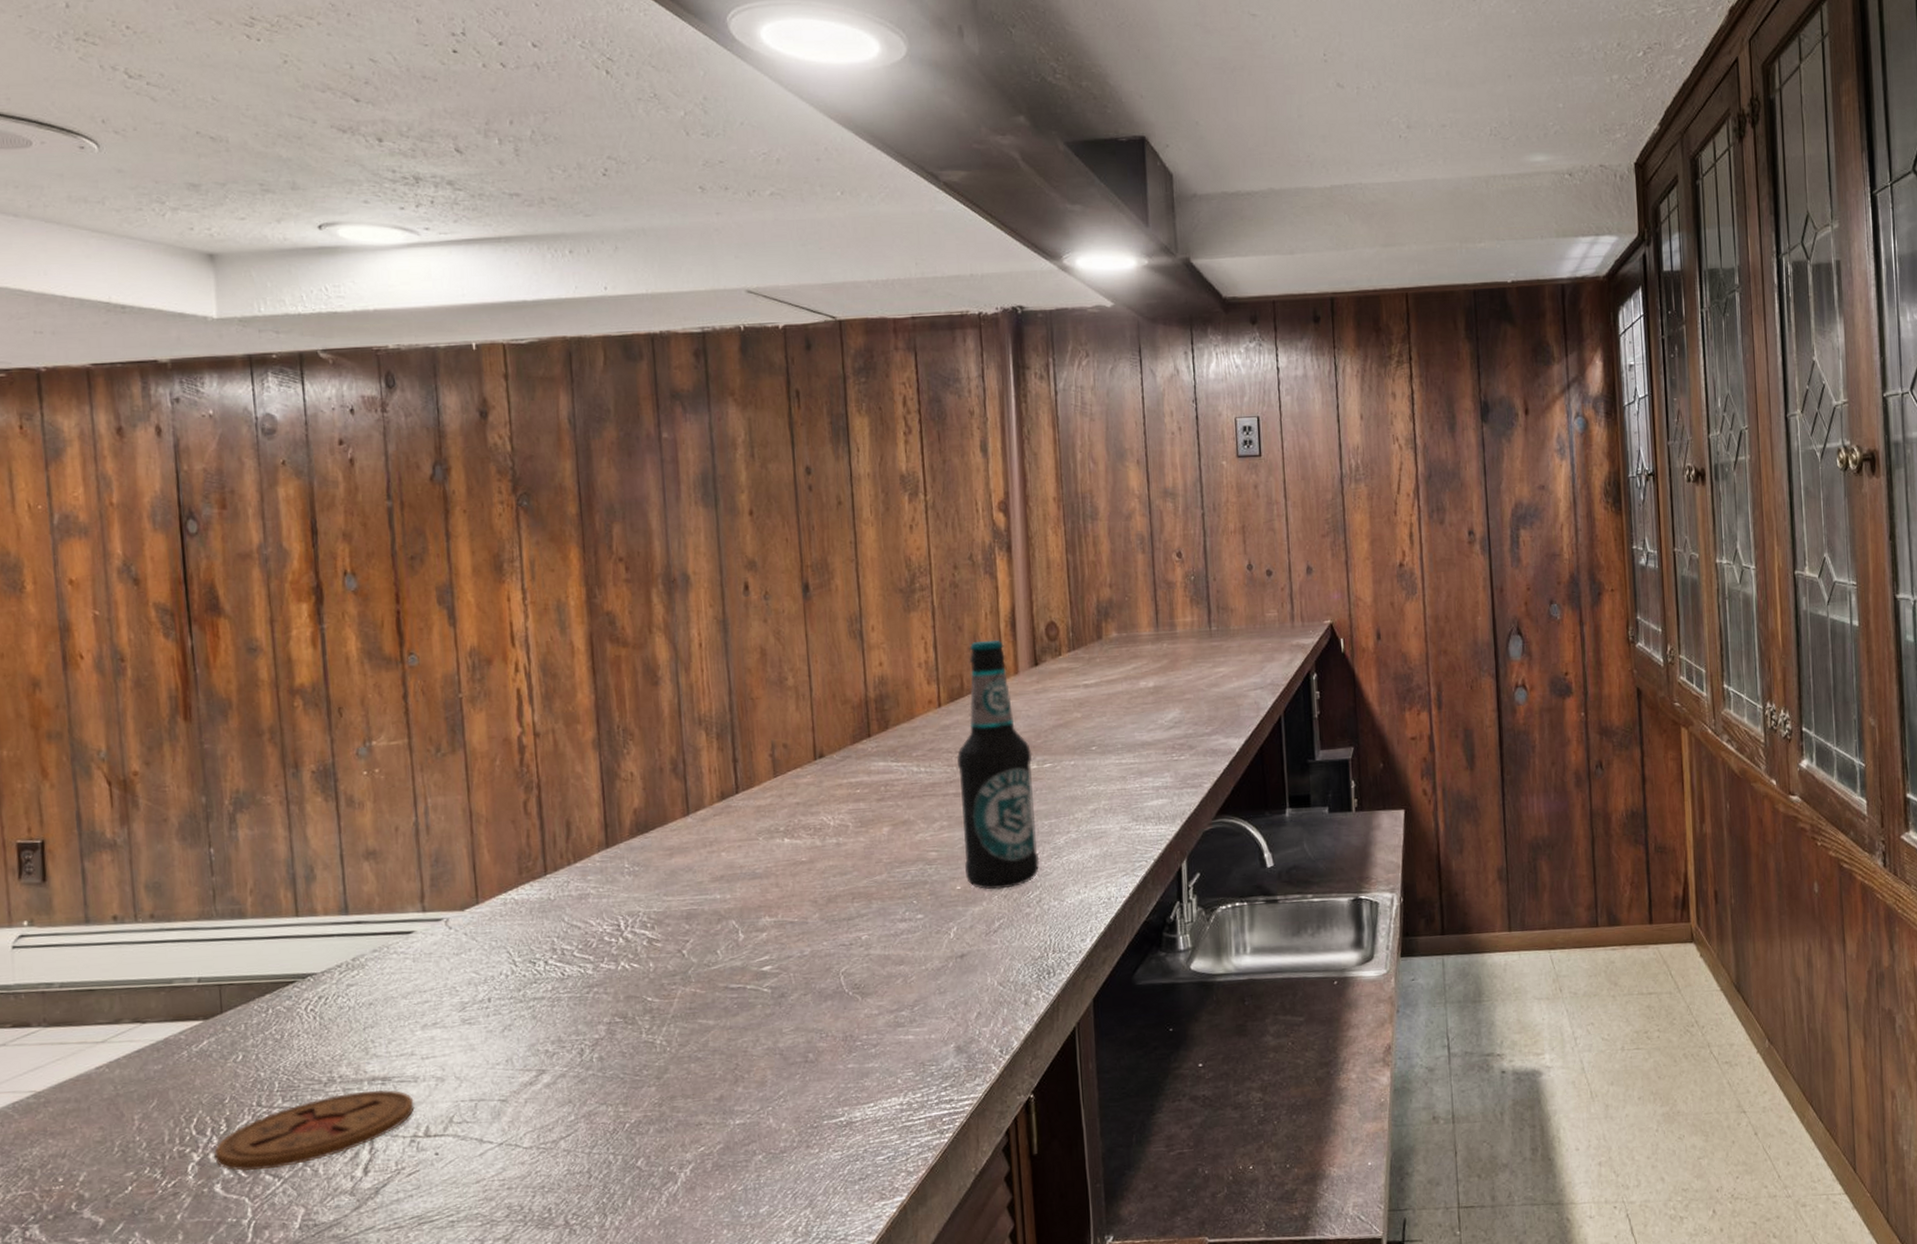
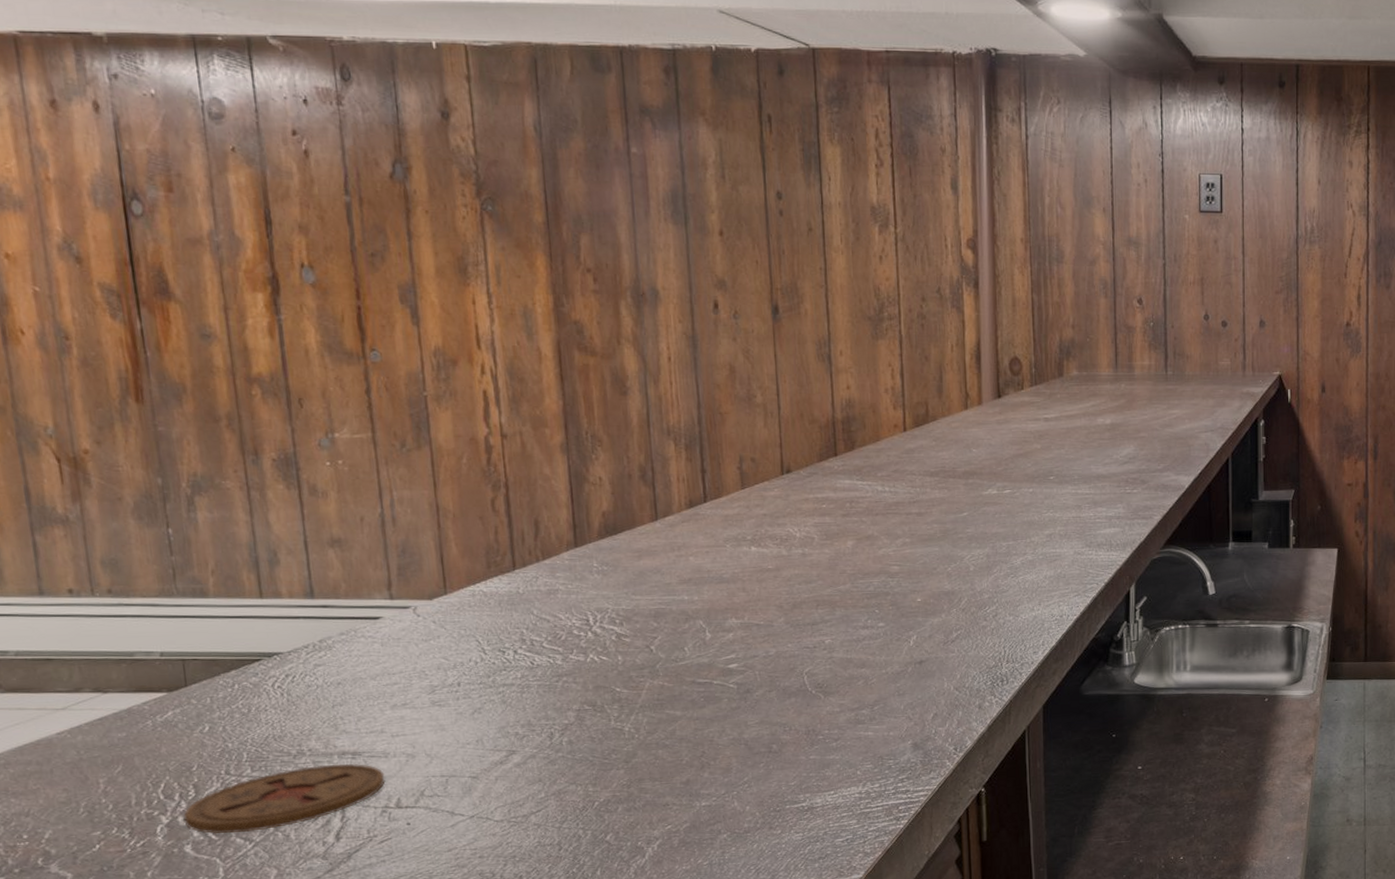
bottle: present [956,639,1040,890] -> none [920,371,997,603]

